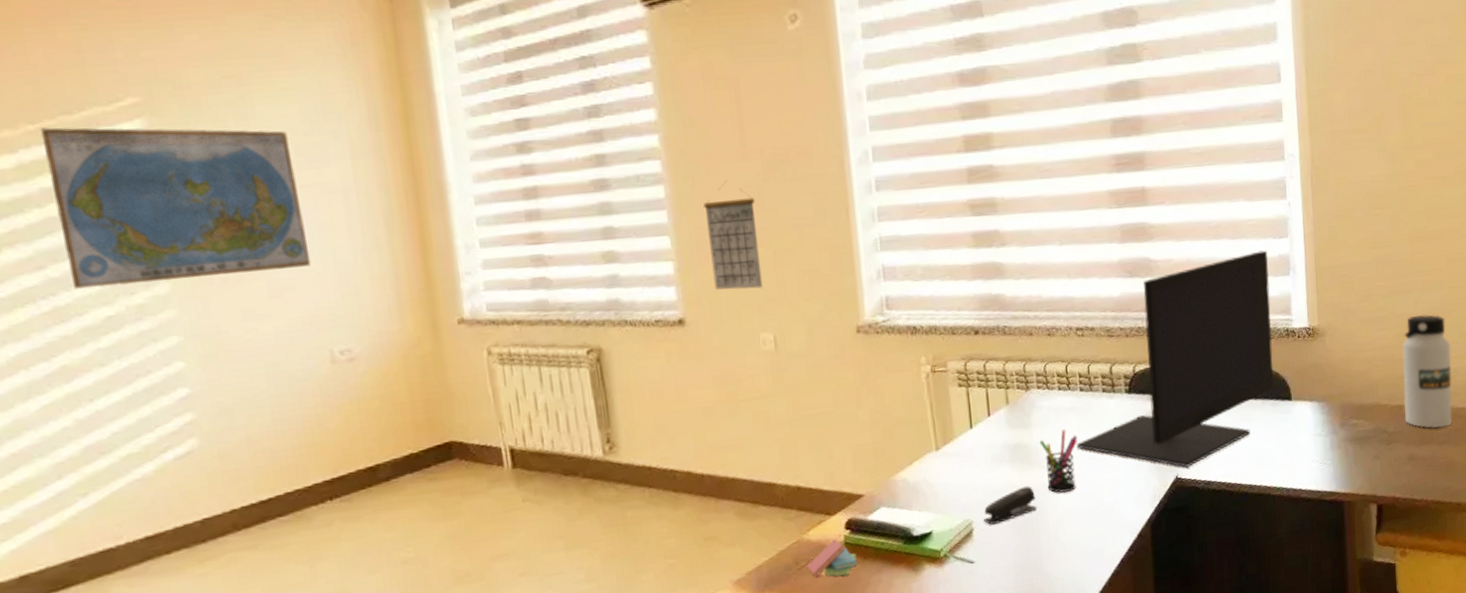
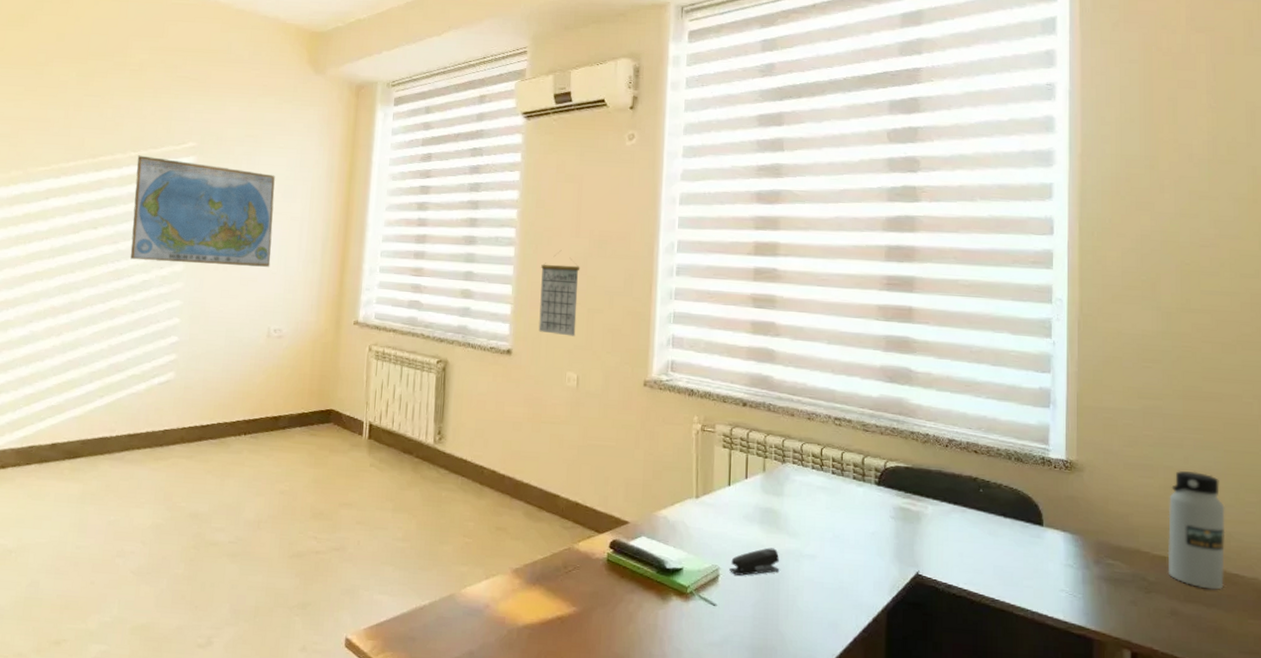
sticky notes: present [807,539,857,578] -> none [573,554,615,588]
pen holder: present [1039,429,1078,493] -> none [789,505,826,563]
monitor: present [1076,250,1274,468] -> none [823,380,1029,567]

